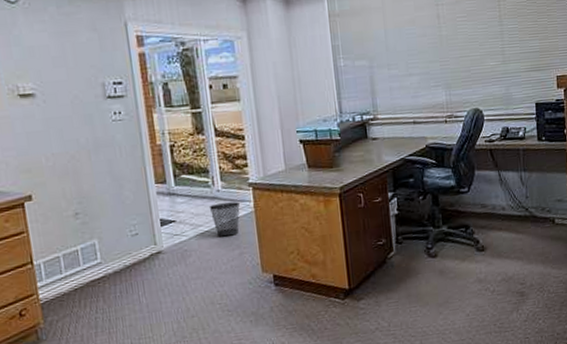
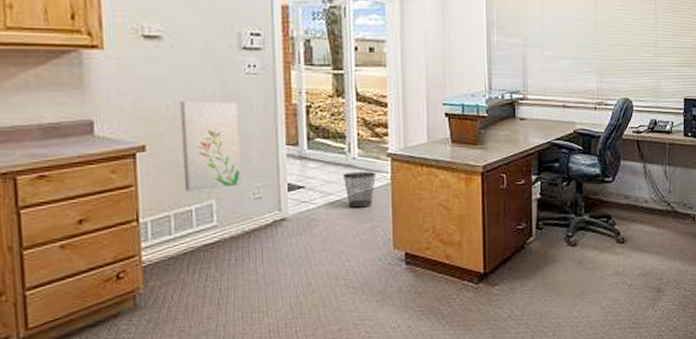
wall art: none [57,148,119,233] -> present [179,100,242,191]

